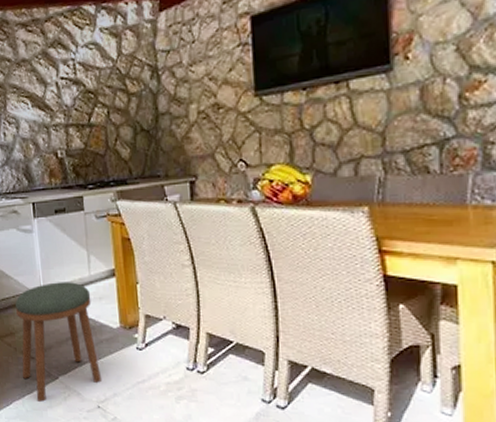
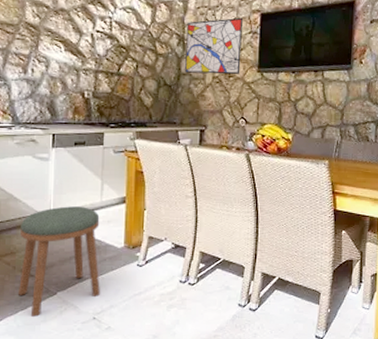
wall art: none [158,27,232,112] -> present [185,17,242,75]

